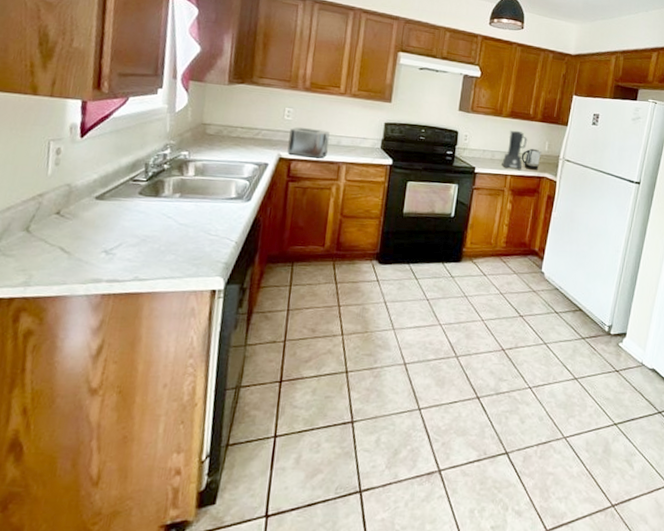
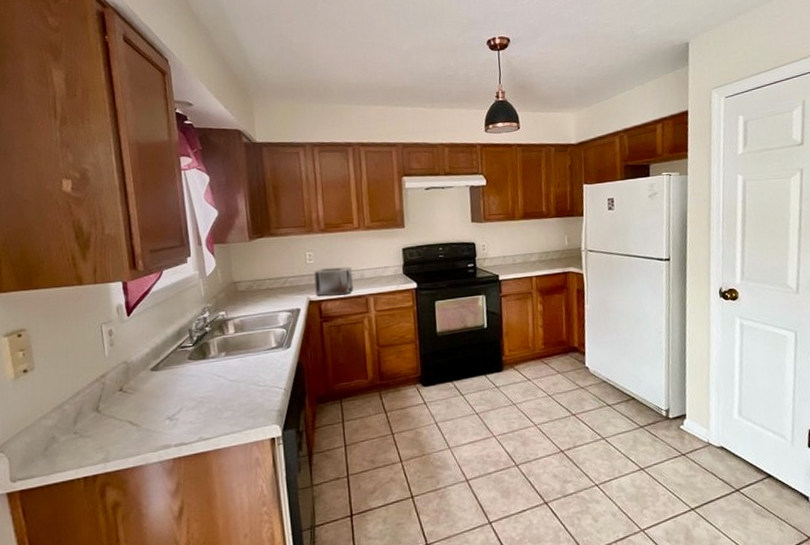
blender: present [502,130,528,171] -> none [524,230,546,270]
kettle: present [521,148,542,171] -> none [542,245,563,268]

